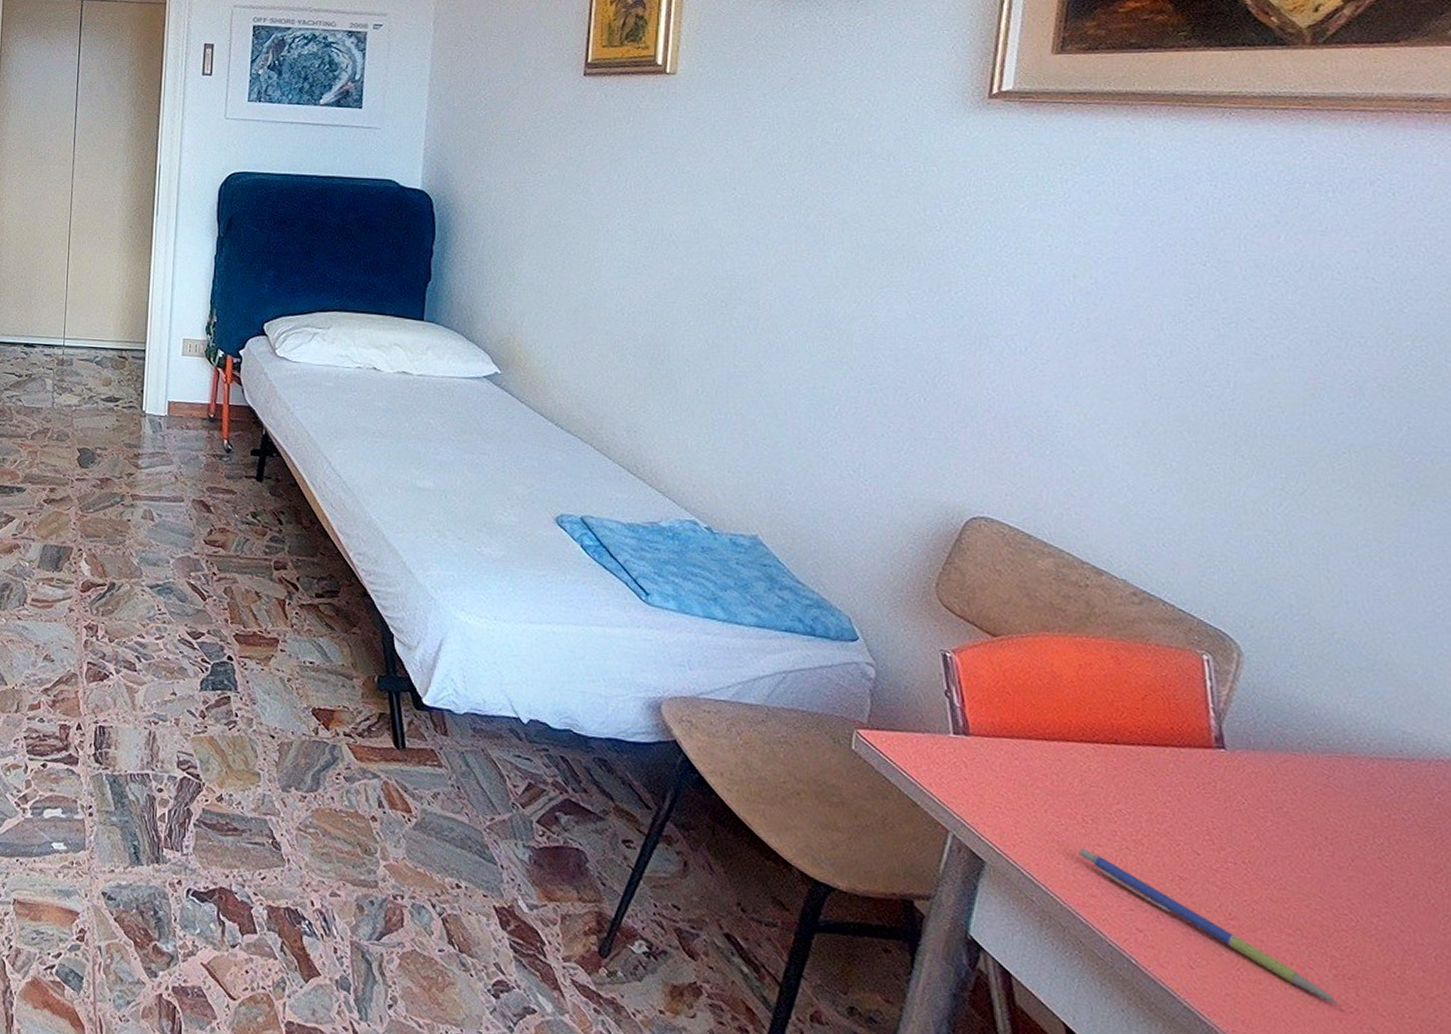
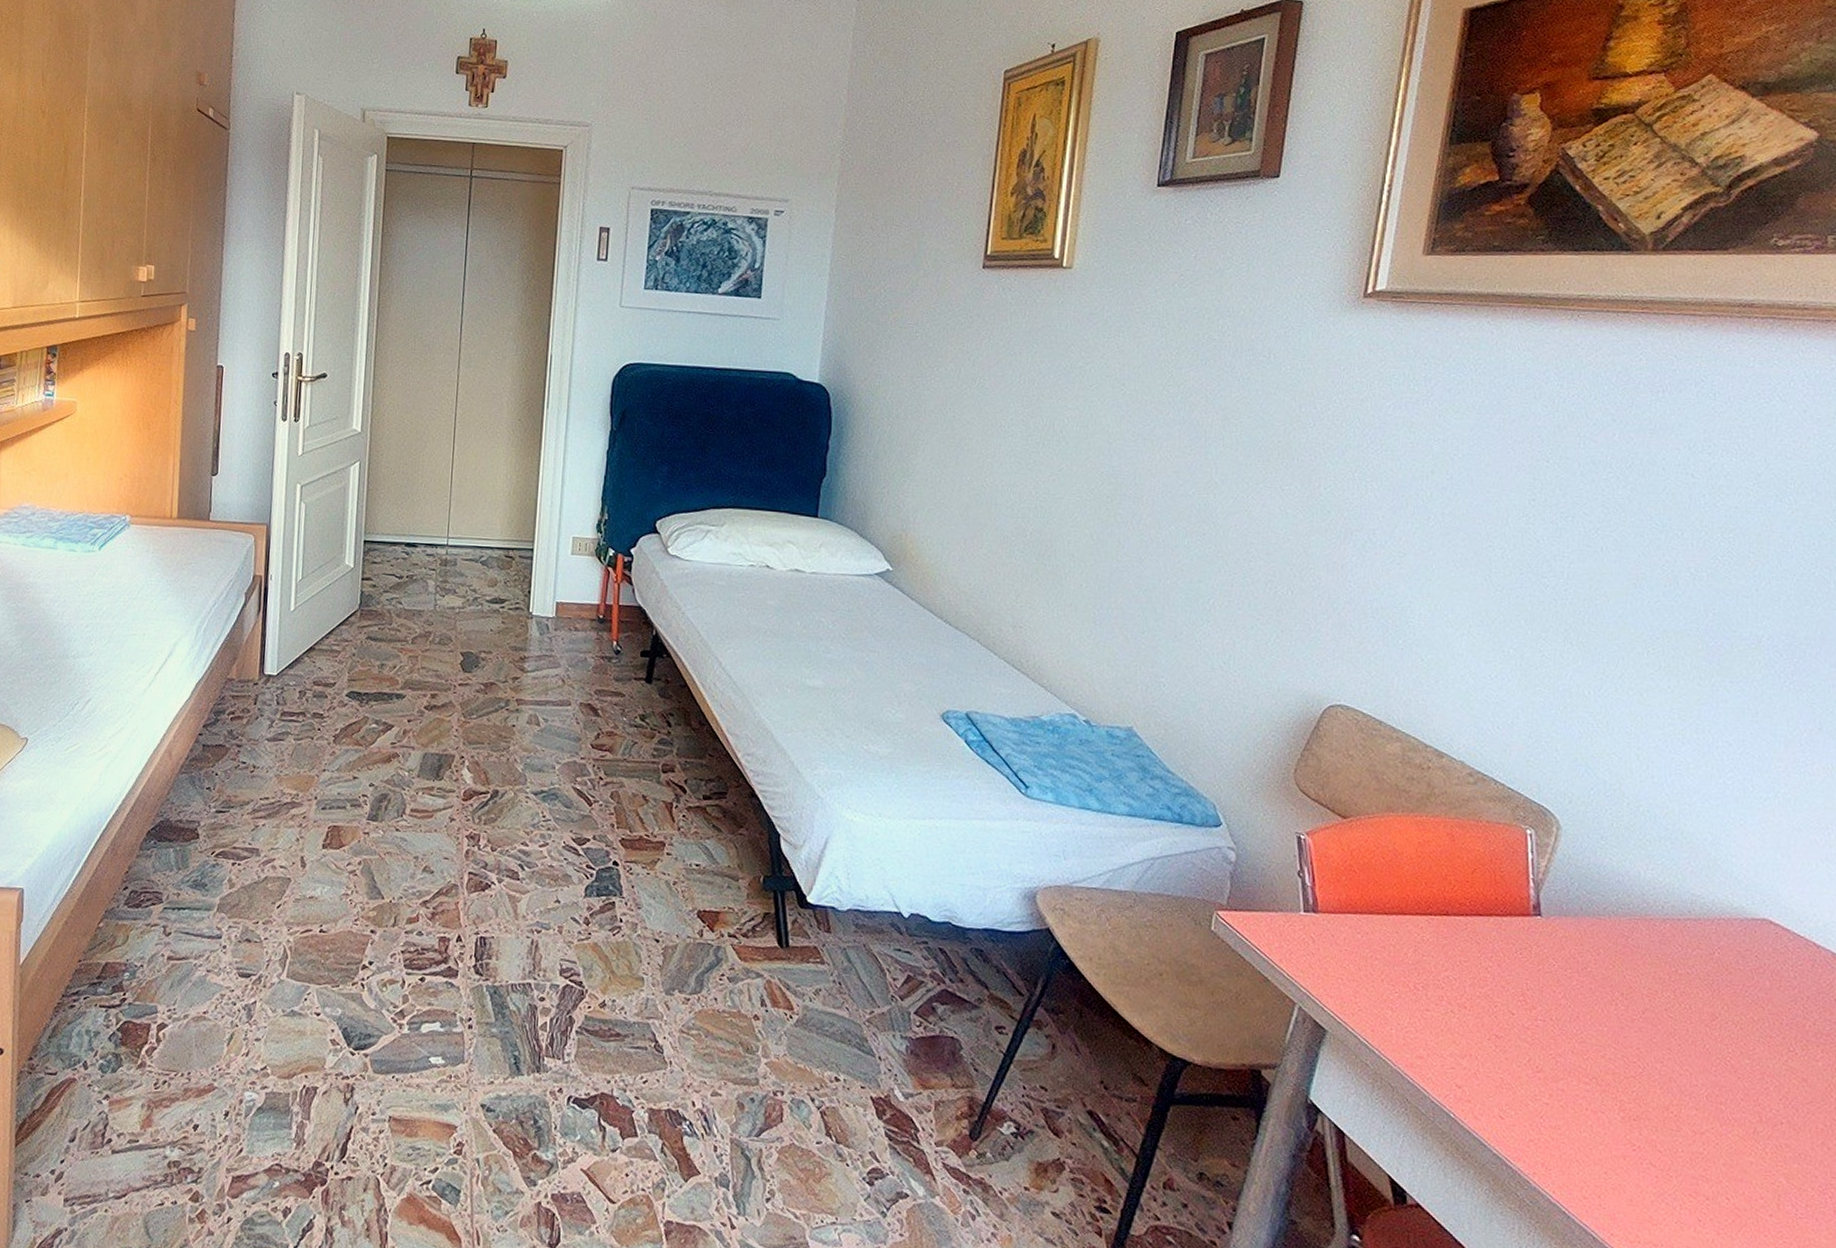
pen: present [1080,848,1338,1003] -> none [1410,1013,1623,1143]

